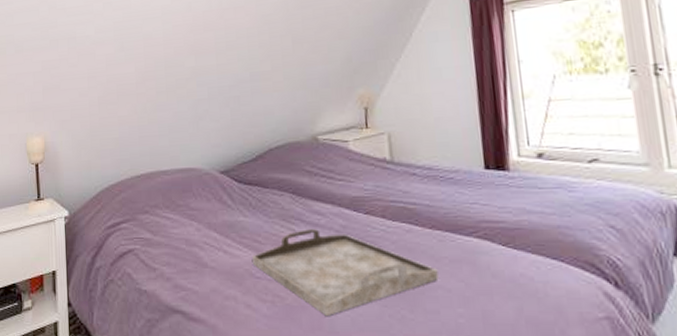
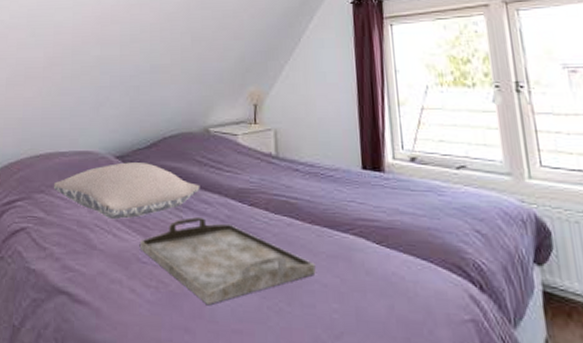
pillow: none [157,176,312,237] -> present [53,162,200,220]

